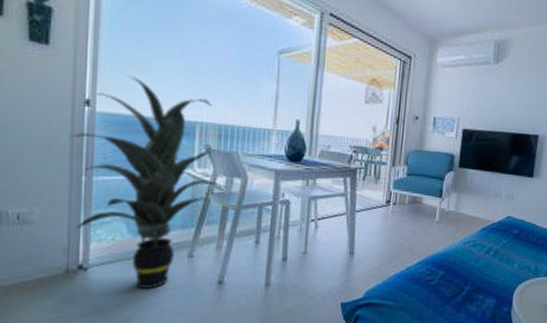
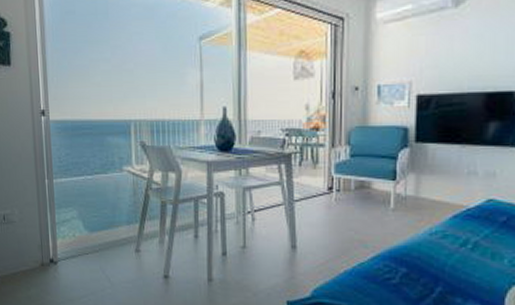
indoor plant: present [70,74,227,289] -> none [33,83,163,281]

